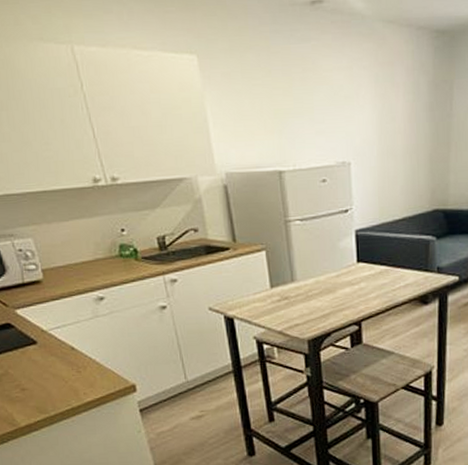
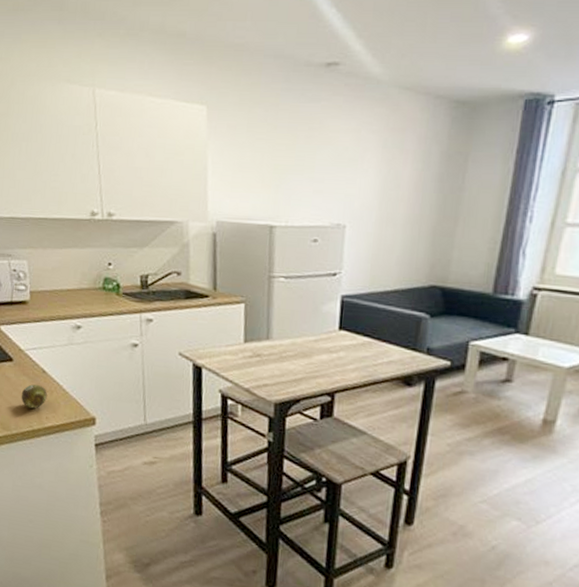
fruit: none [52,363,81,387] -> present [21,384,47,409]

